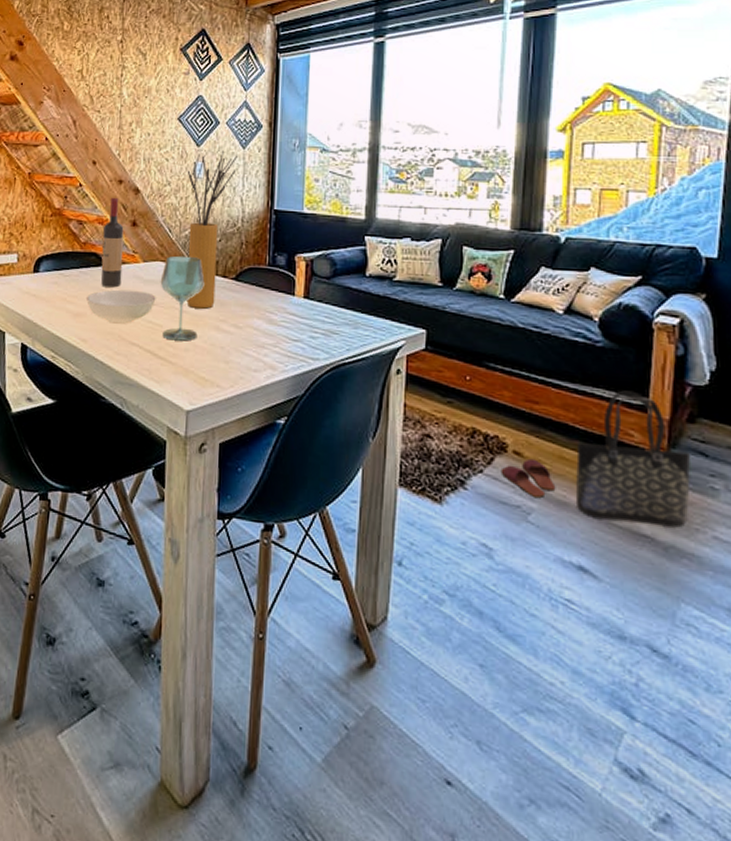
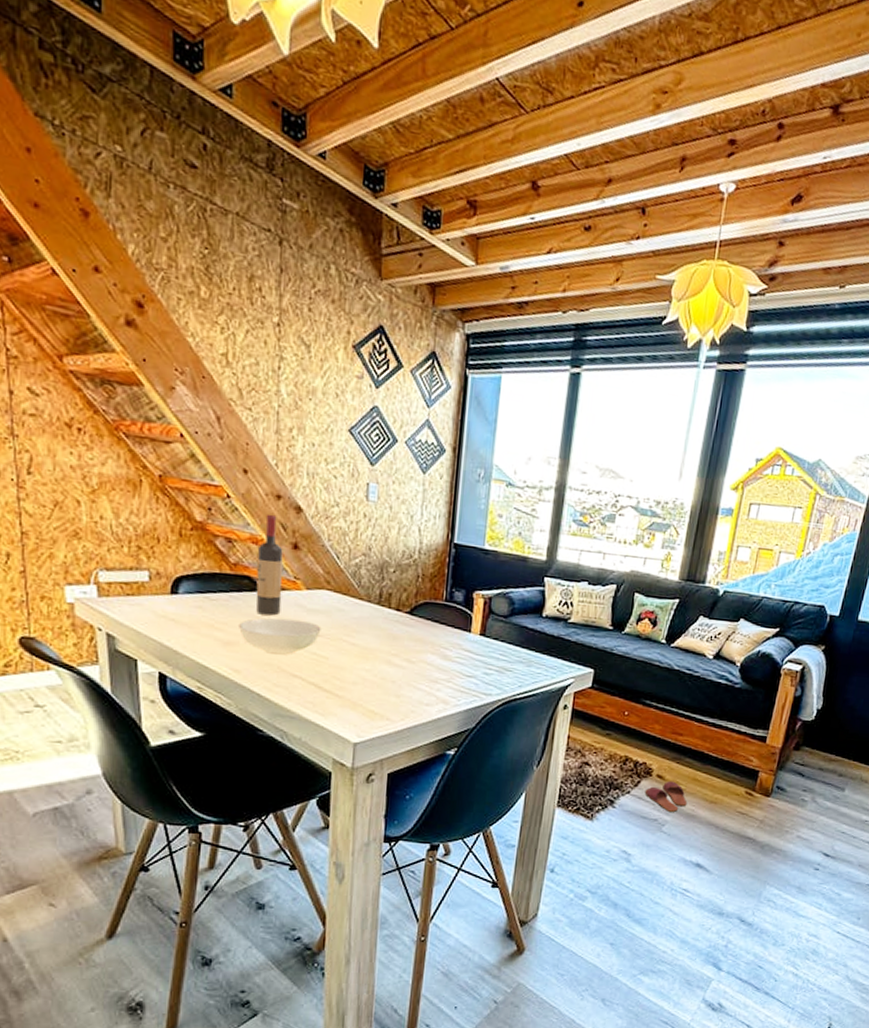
wine glass: present [160,255,205,341] -> none [326,585,376,675]
vase: present [186,150,237,309] -> none [356,473,416,642]
tote bag: present [575,390,690,526] -> none [700,724,791,830]

